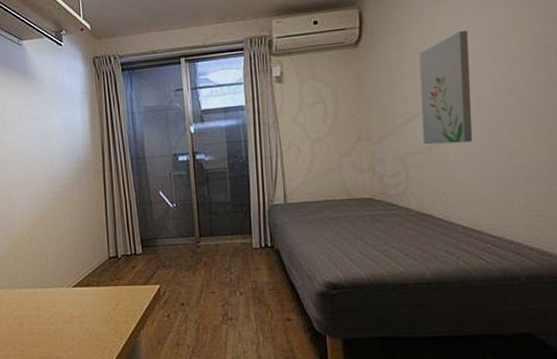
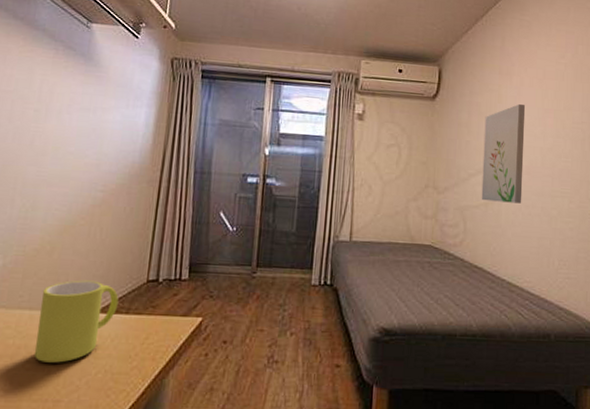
mug: none [32,261,90,328] -> present [34,280,119,363]

